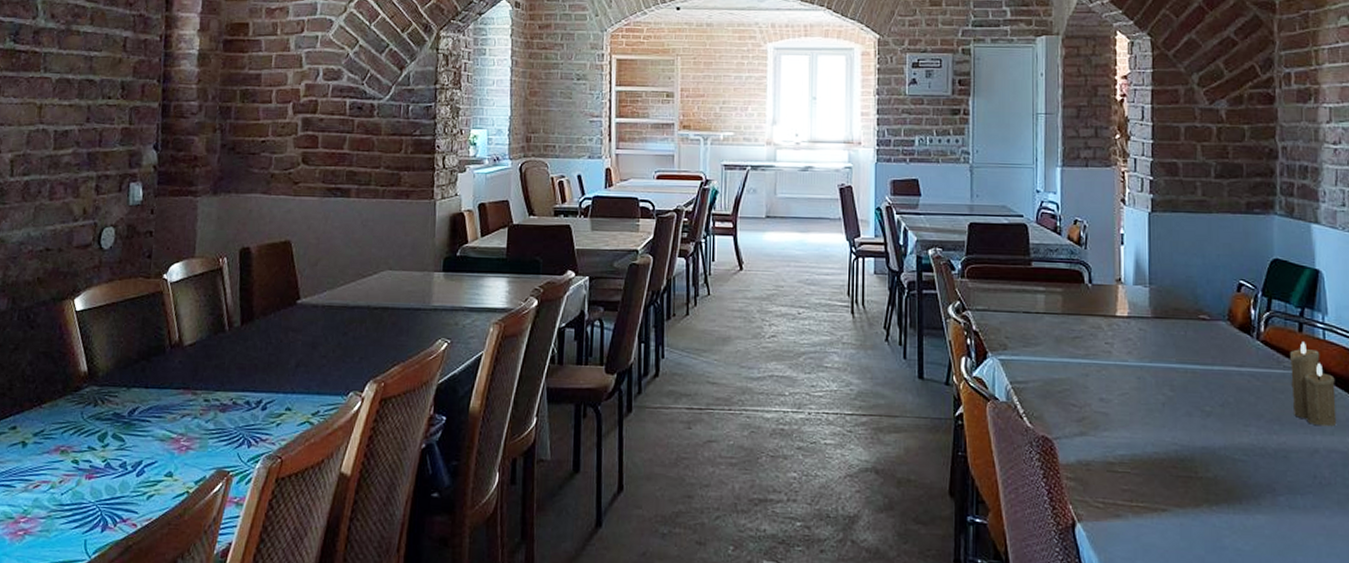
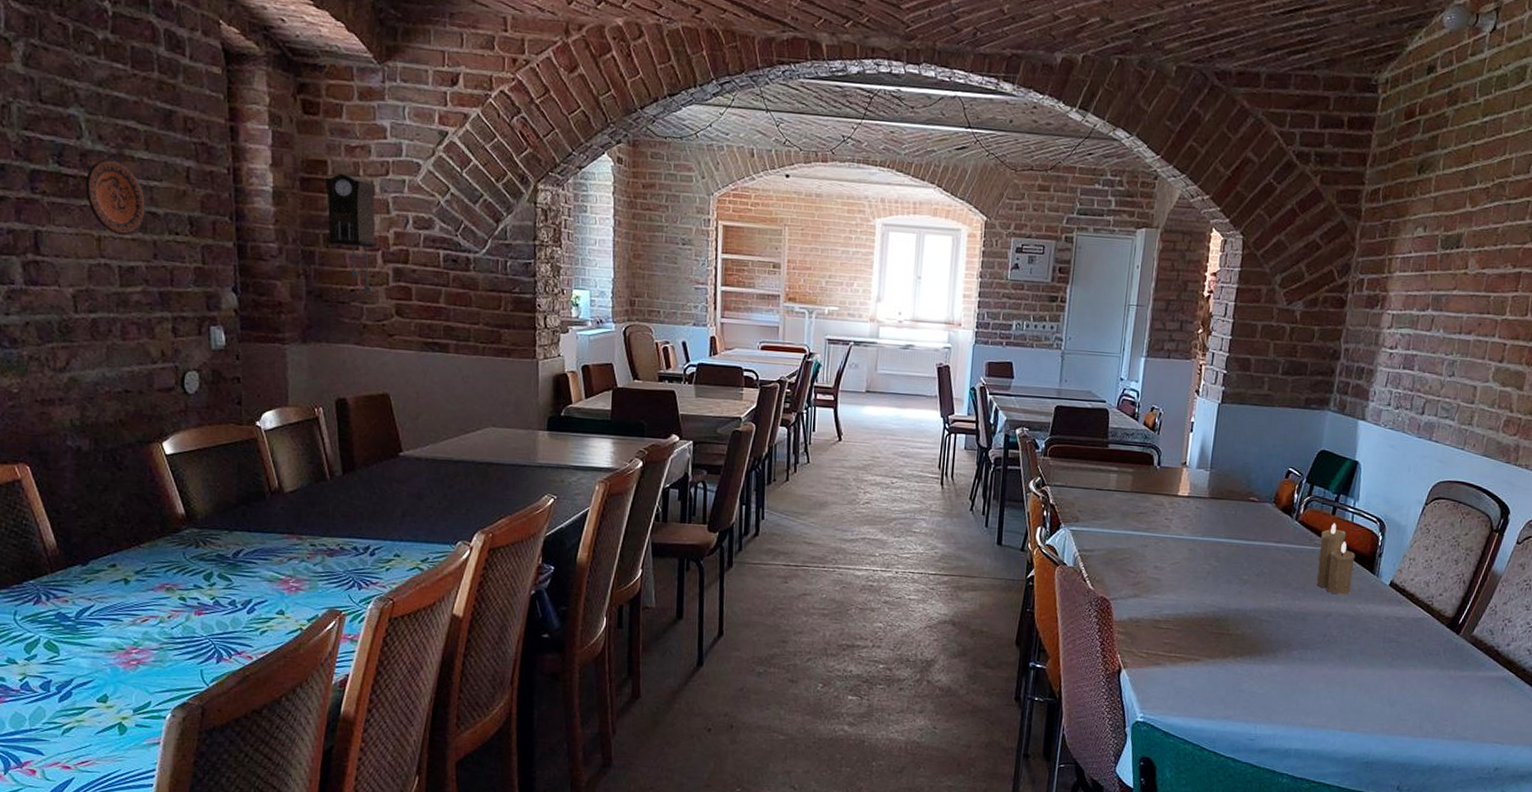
decorative plate: none [34,34,85,102] -> present [85,158,145,236]
pendulum clock: none [244,33,292,144] -> present [324,173,377,293]

